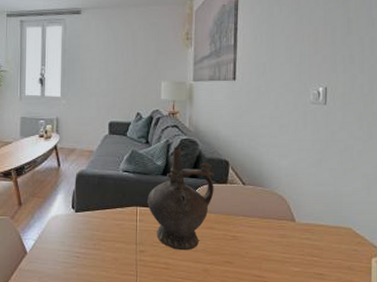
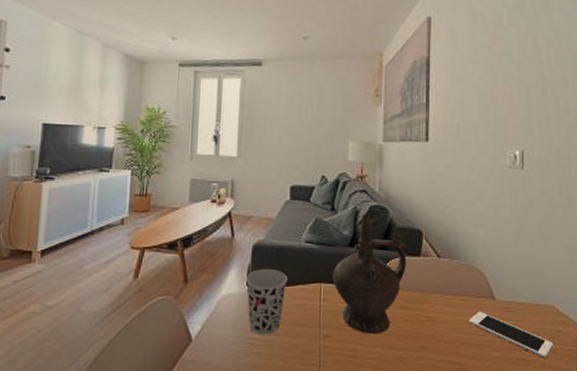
cup: none [71,193,108,250] -> present [245,268,288,335]
cell phone: none [271,233,349,273] -> present [469,312,553,358]

